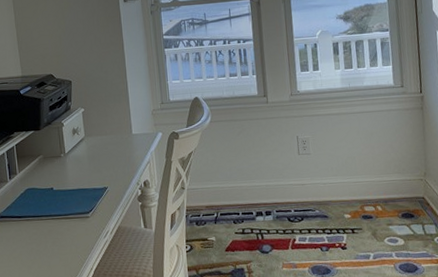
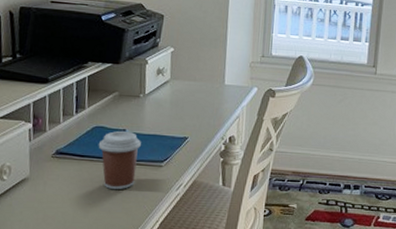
coffee cup: none [31,189,68,244] -> present [98,130,141,189]

